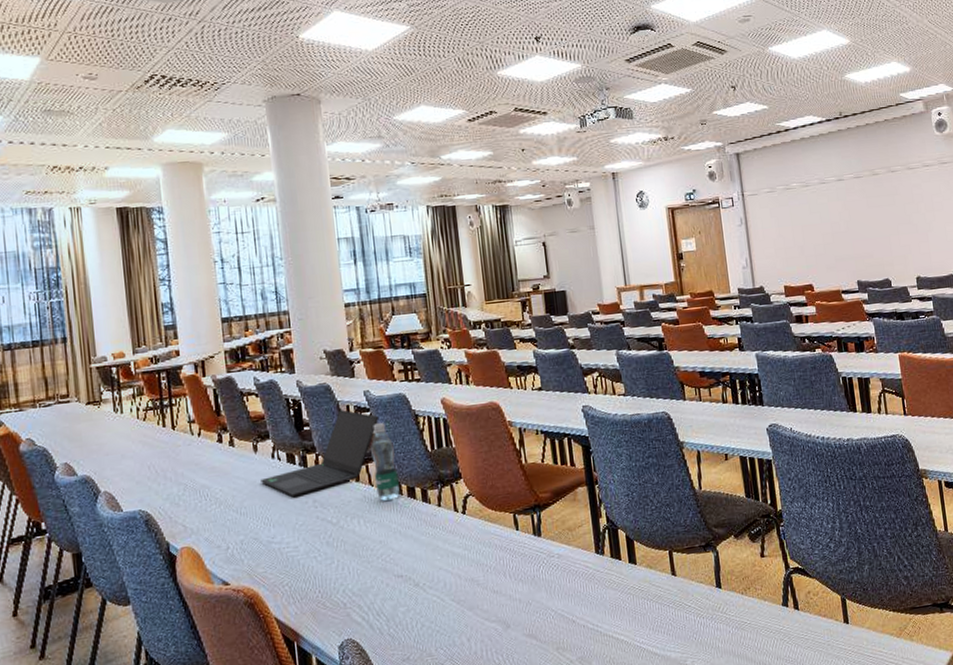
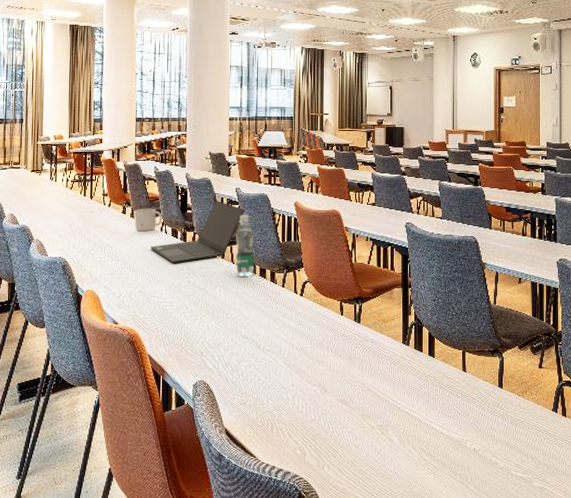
mug: none [233,430,272,463] -> present [134,208,162,232]

